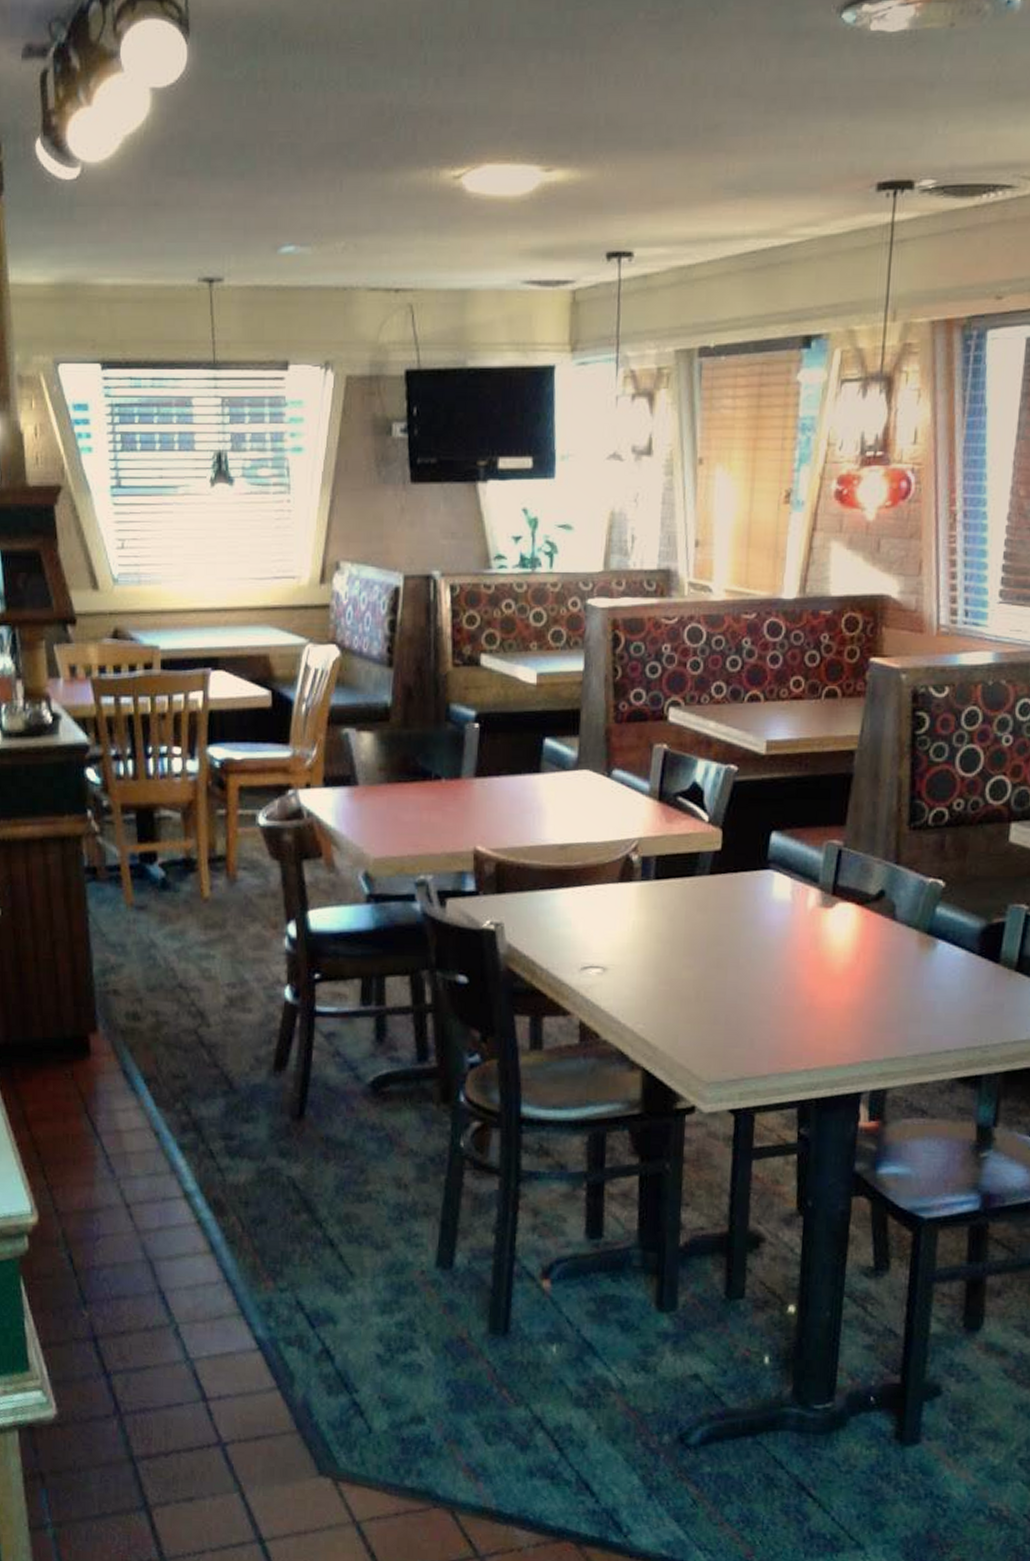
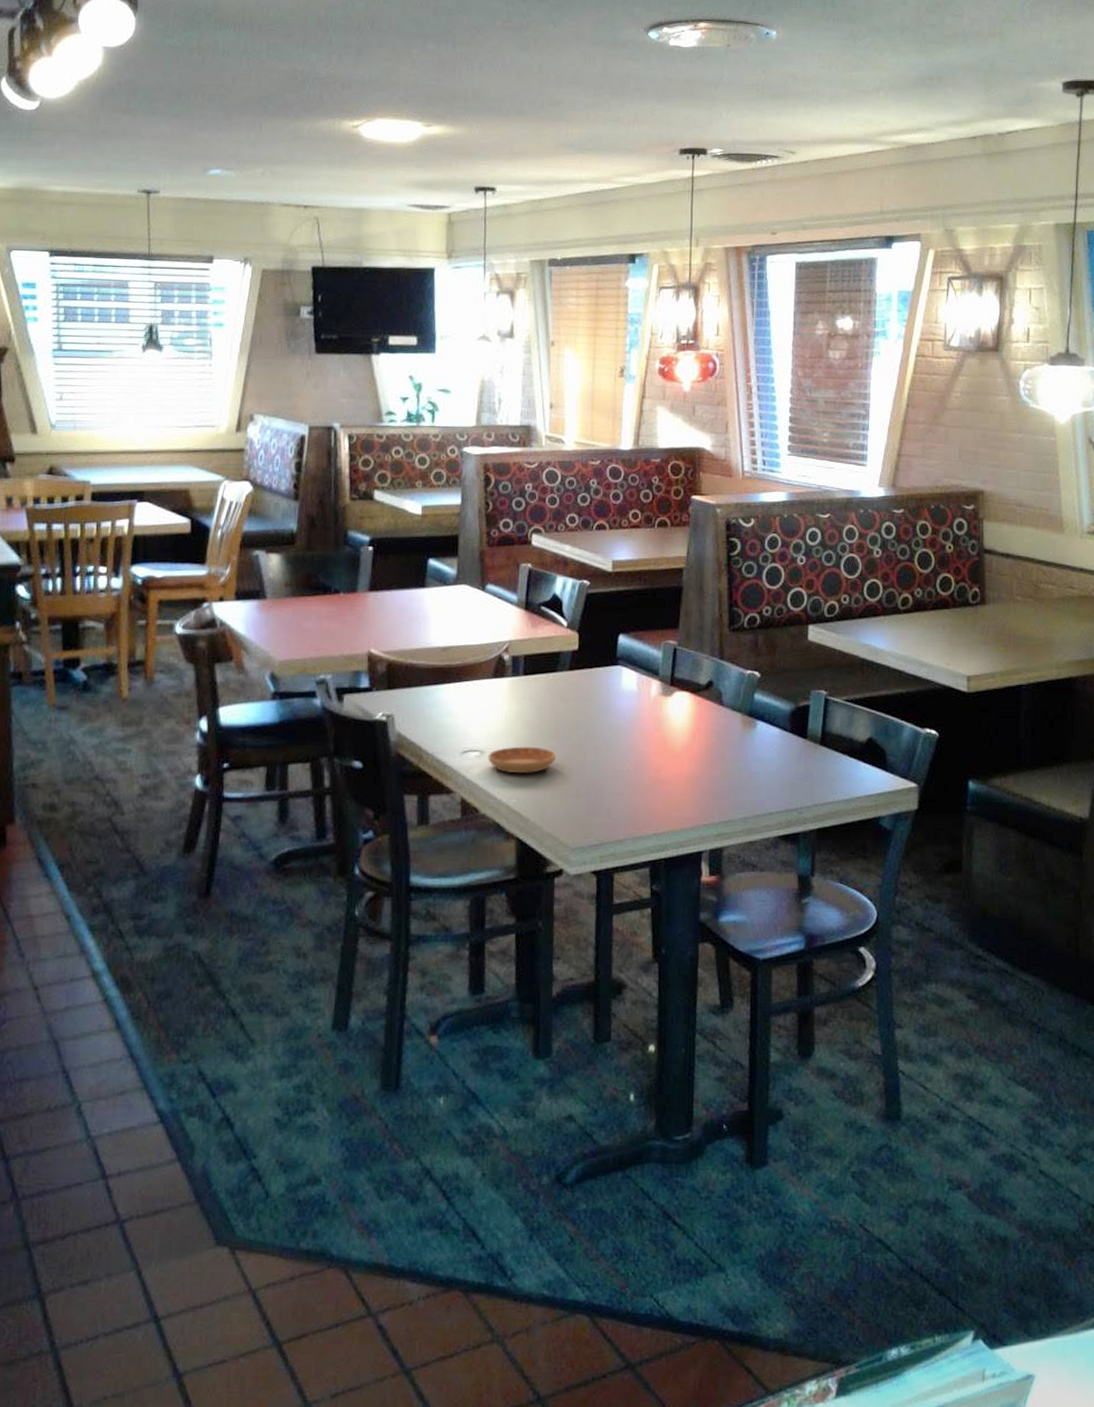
saucer: none [611,963,692,996] -> present [488,746,557,774]

